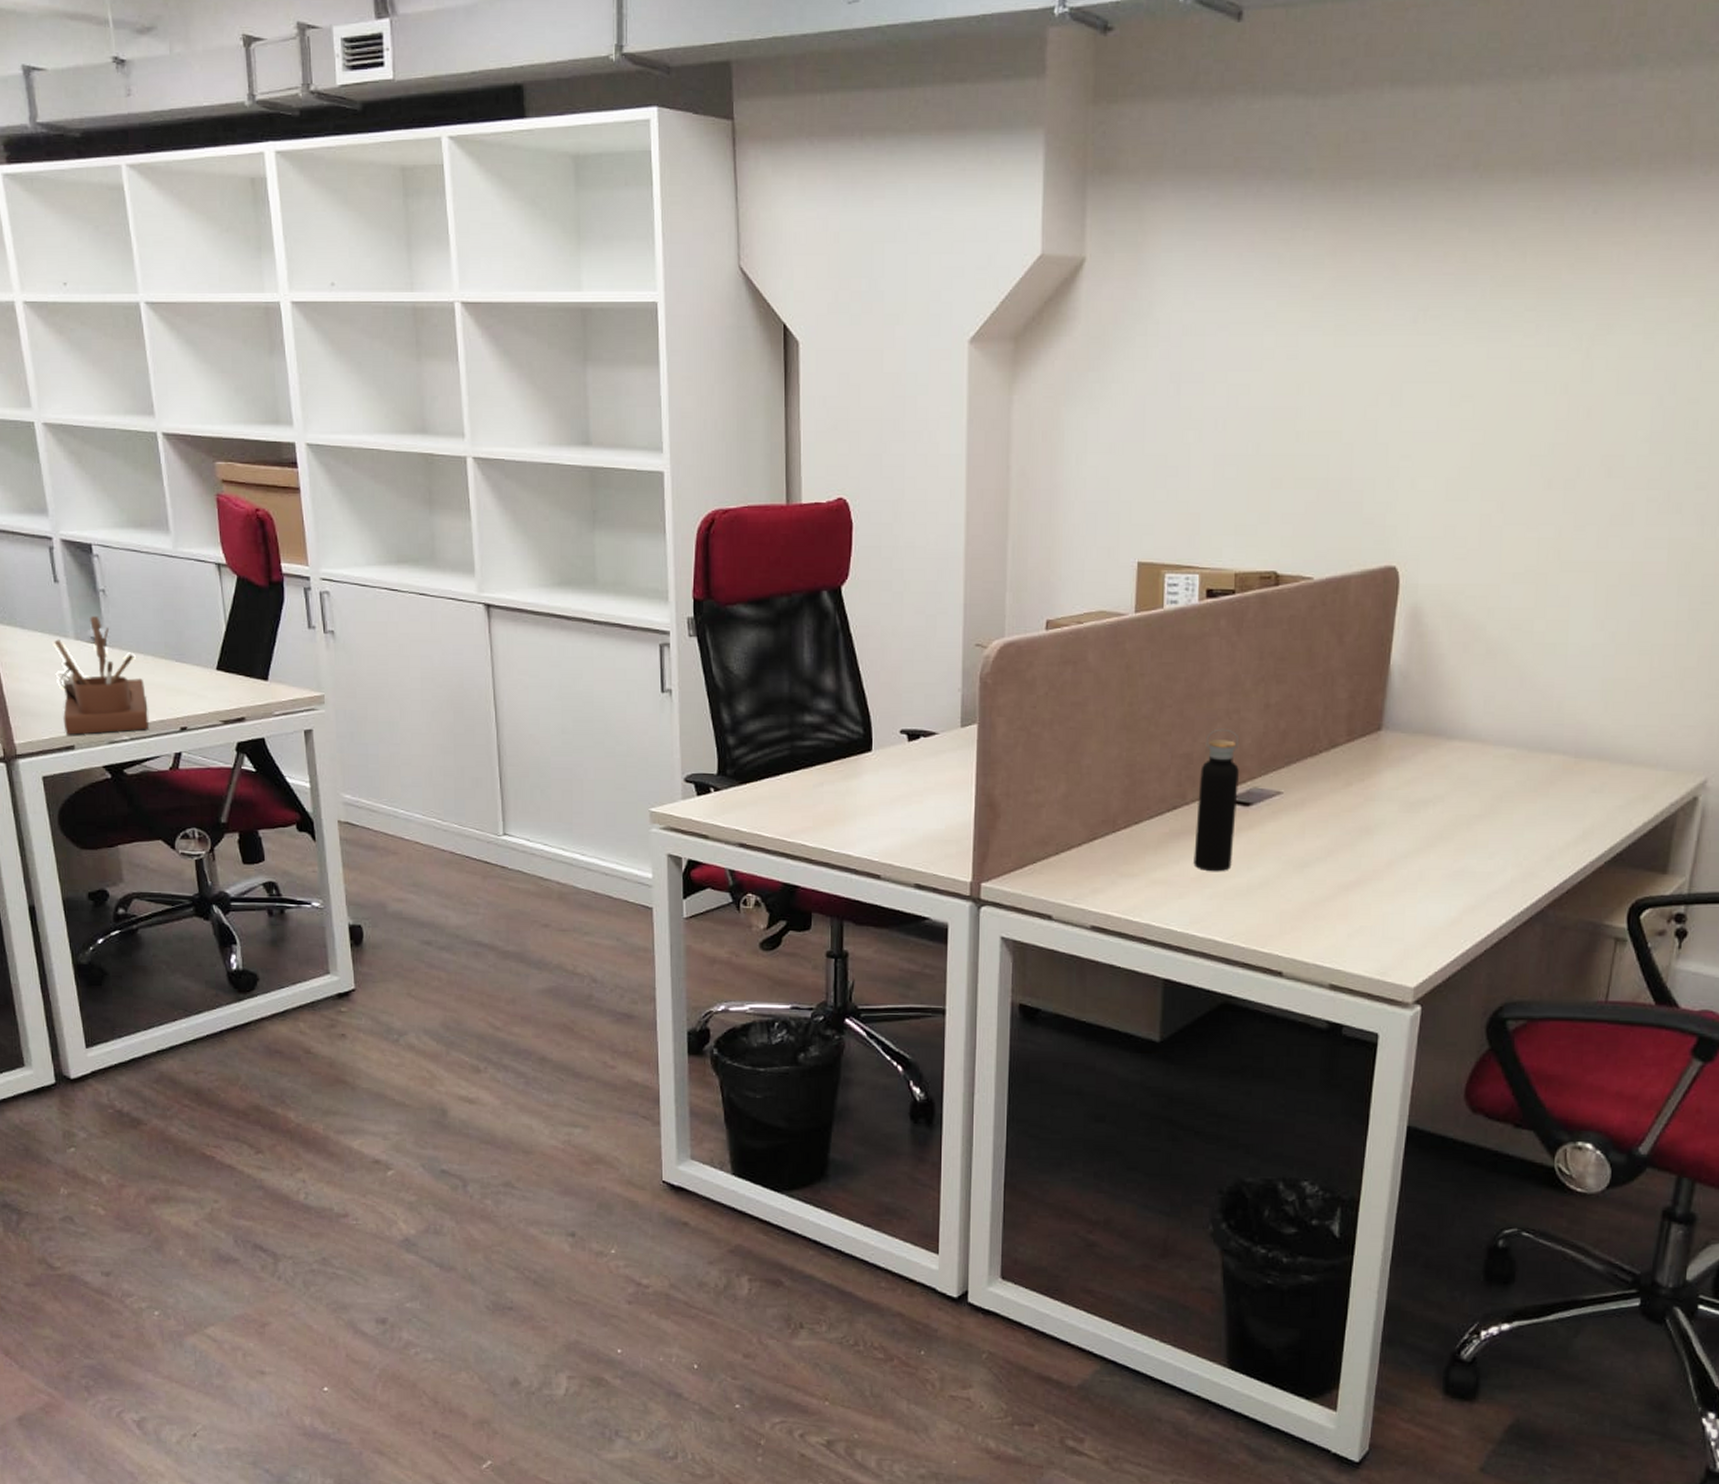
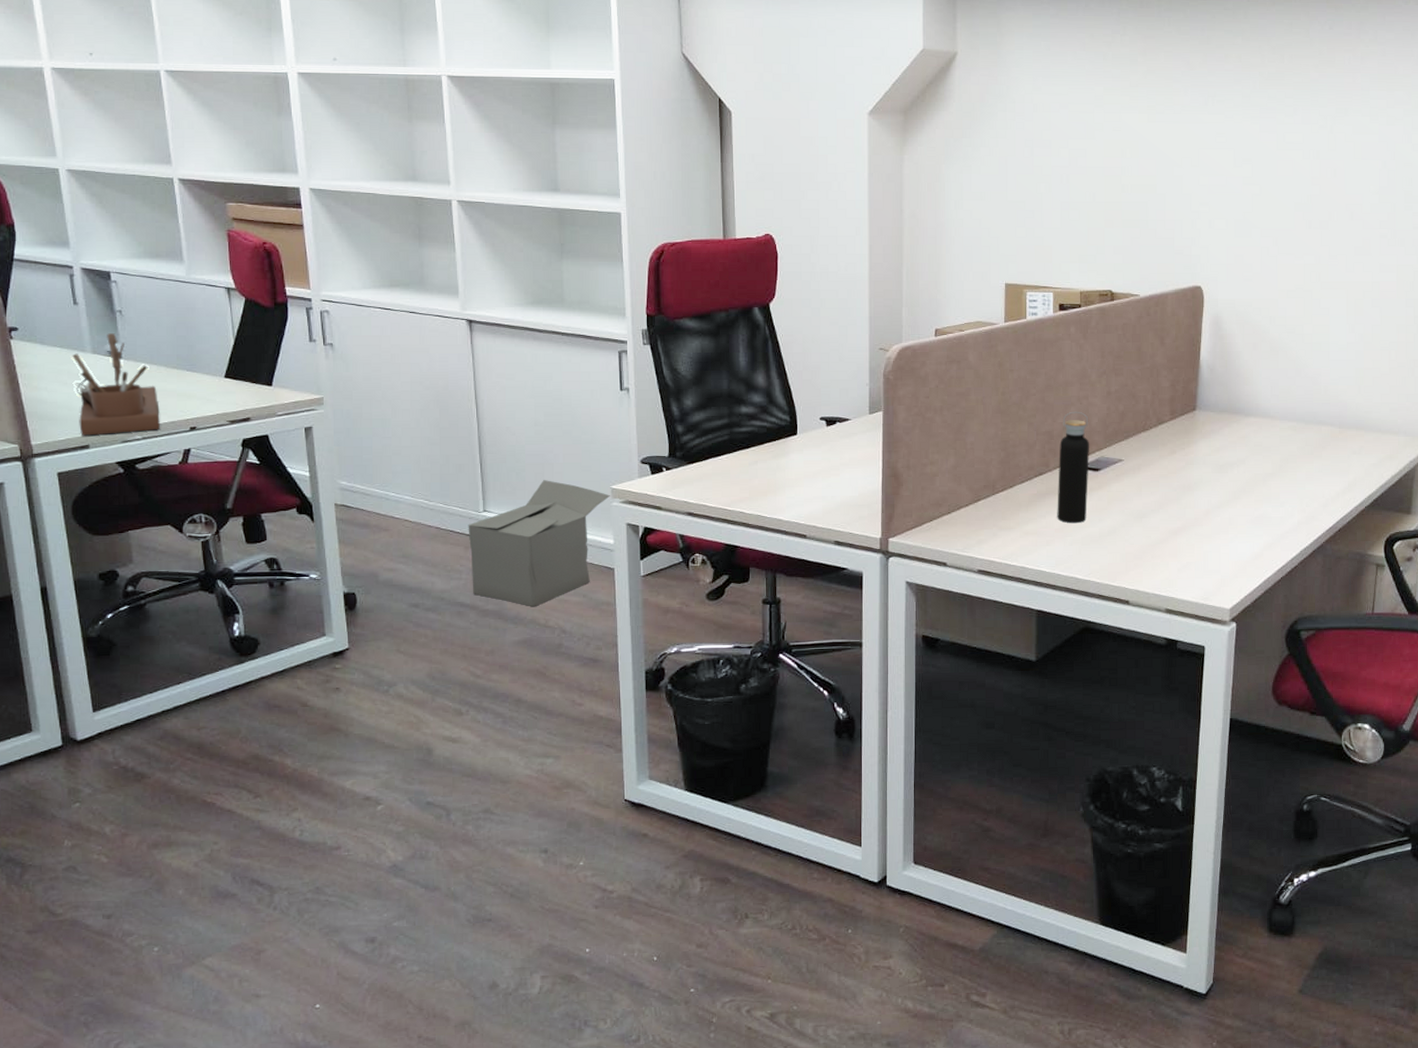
cardboard box: none [486,799,648,950] -> present [468,480,610,607]

